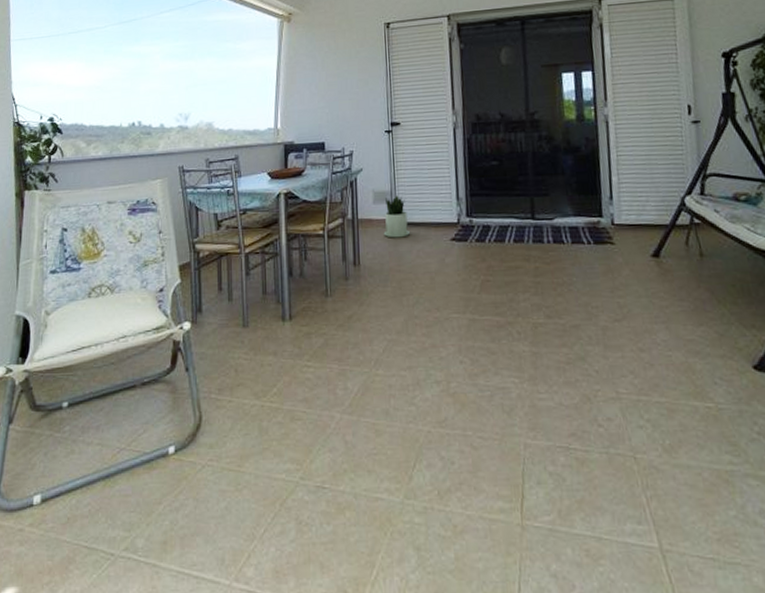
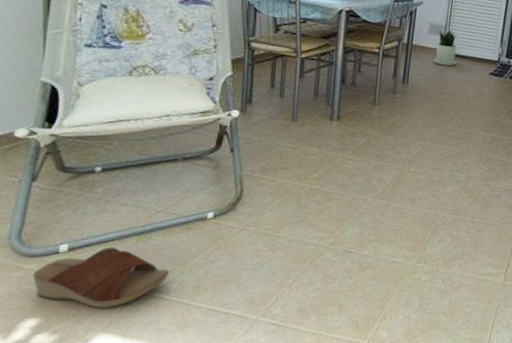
sandal: none [11,495,136,573] -> present [33,247,170,308]

